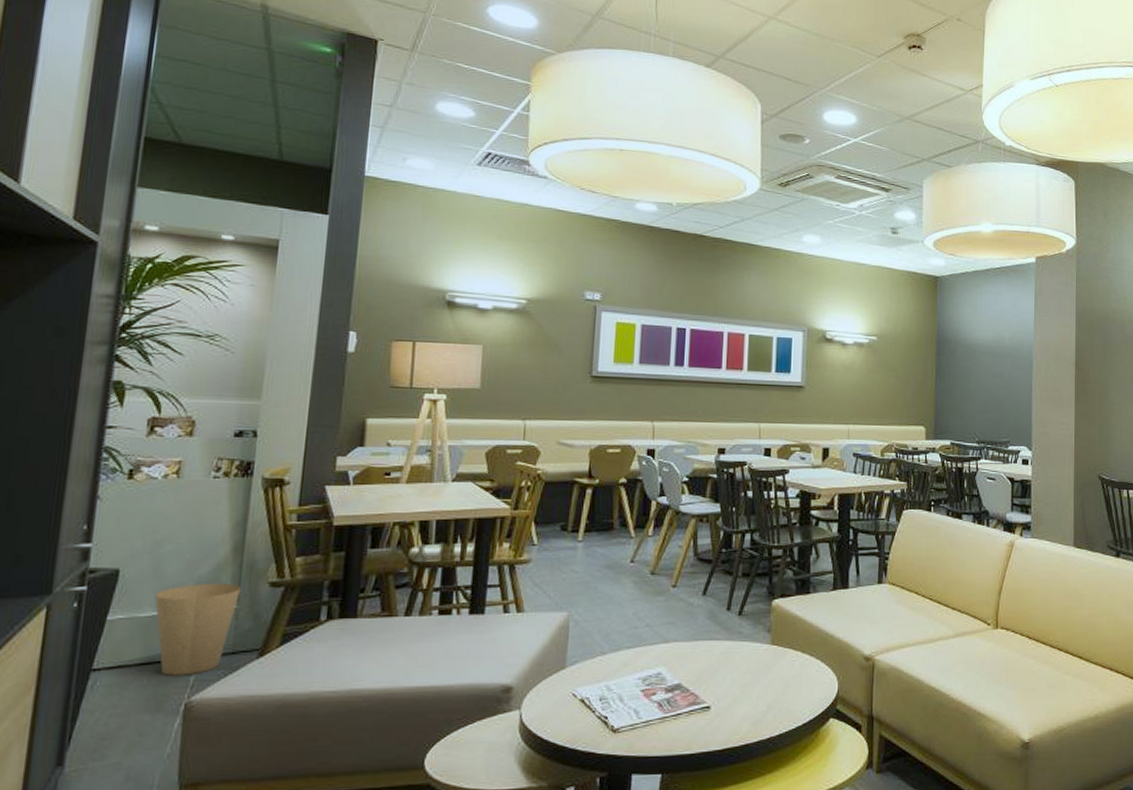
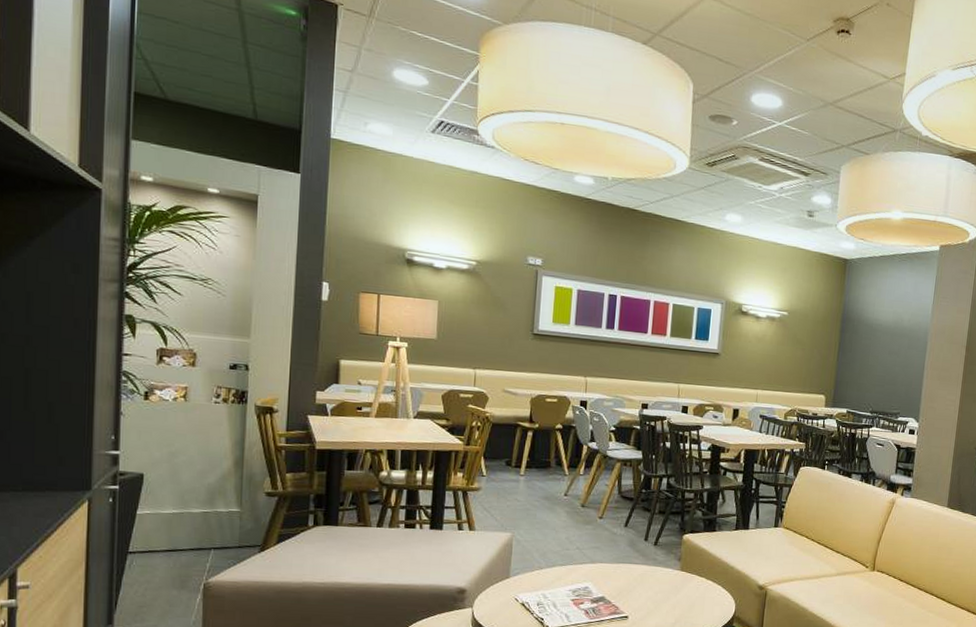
trash can: present [154,584,242,676] -> none [173,490,243,562]

